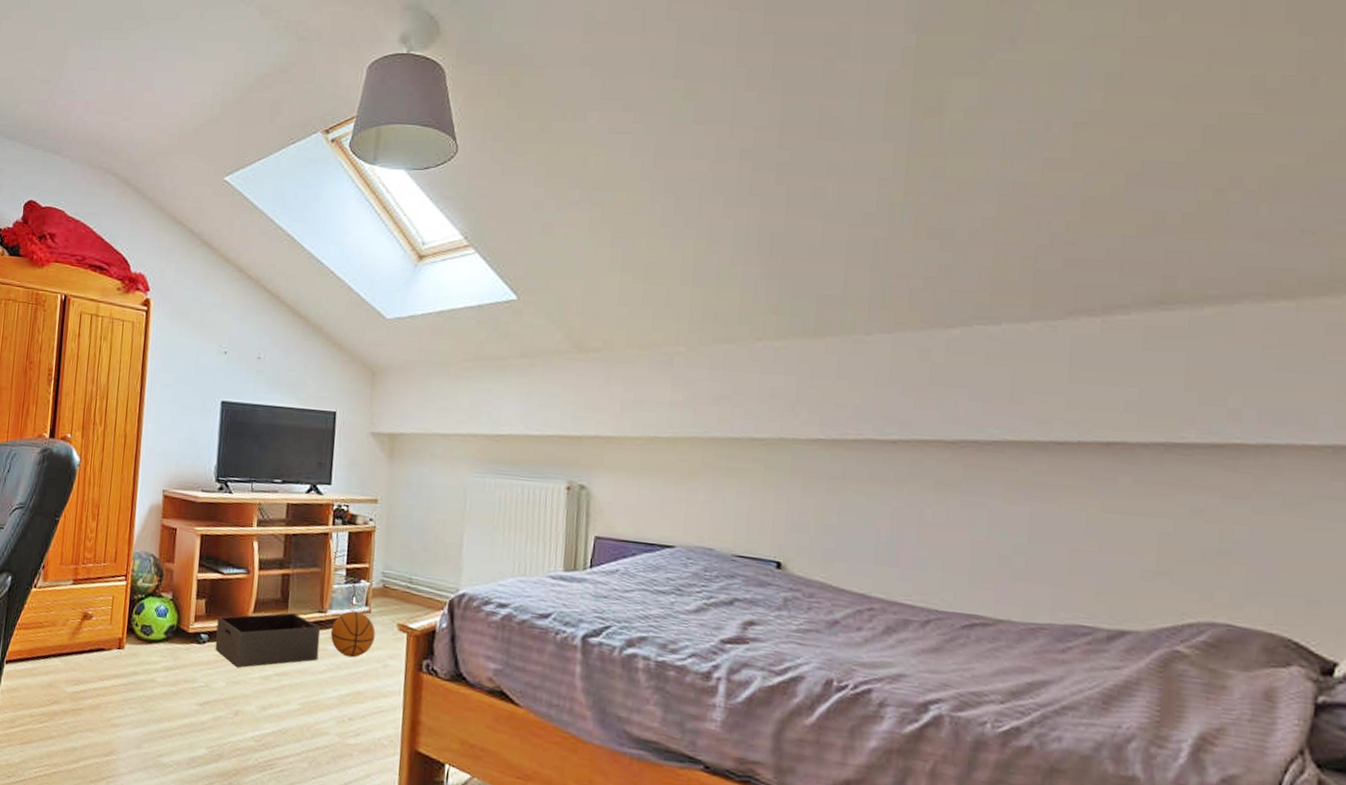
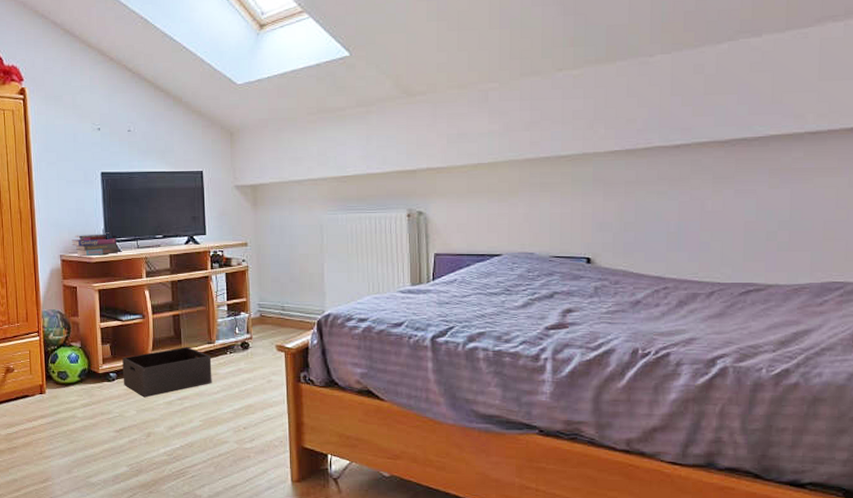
books: none [178,468,230,496] -> present [72,232,119,257]
basketball: present [330,610,376,658] -> none [220,338,258,378]

